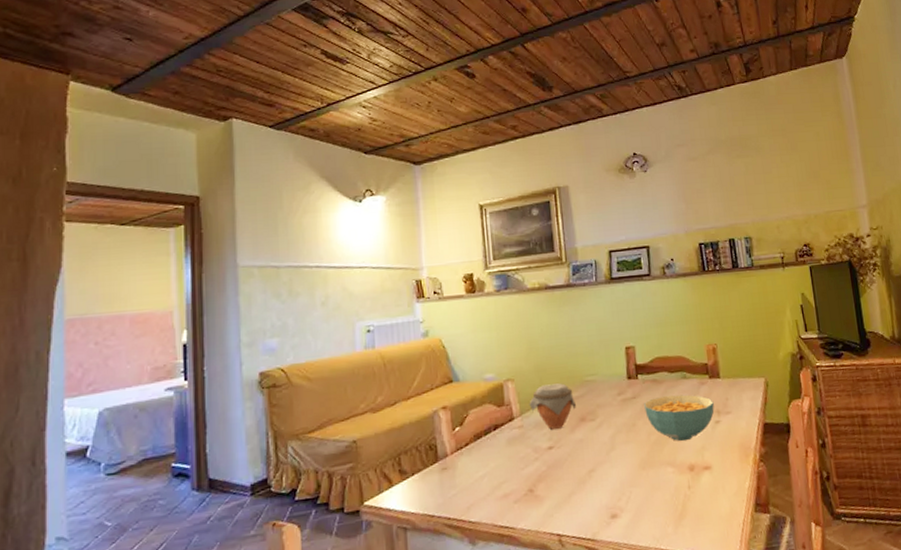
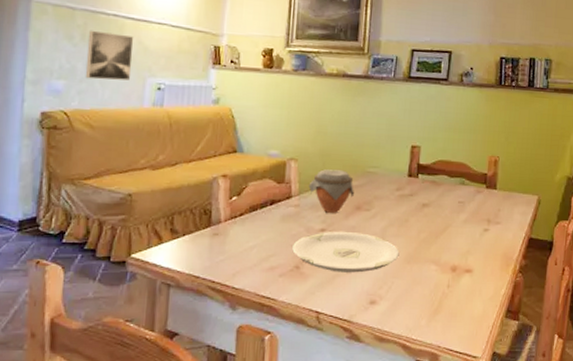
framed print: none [294,284,341,333] -> present [85,30,134,81]
plate: none [523,444,633,490] -> present [292,232,400,273]
cereal bowl: present [643,394,715,441] -> none [419,198,486,243]

